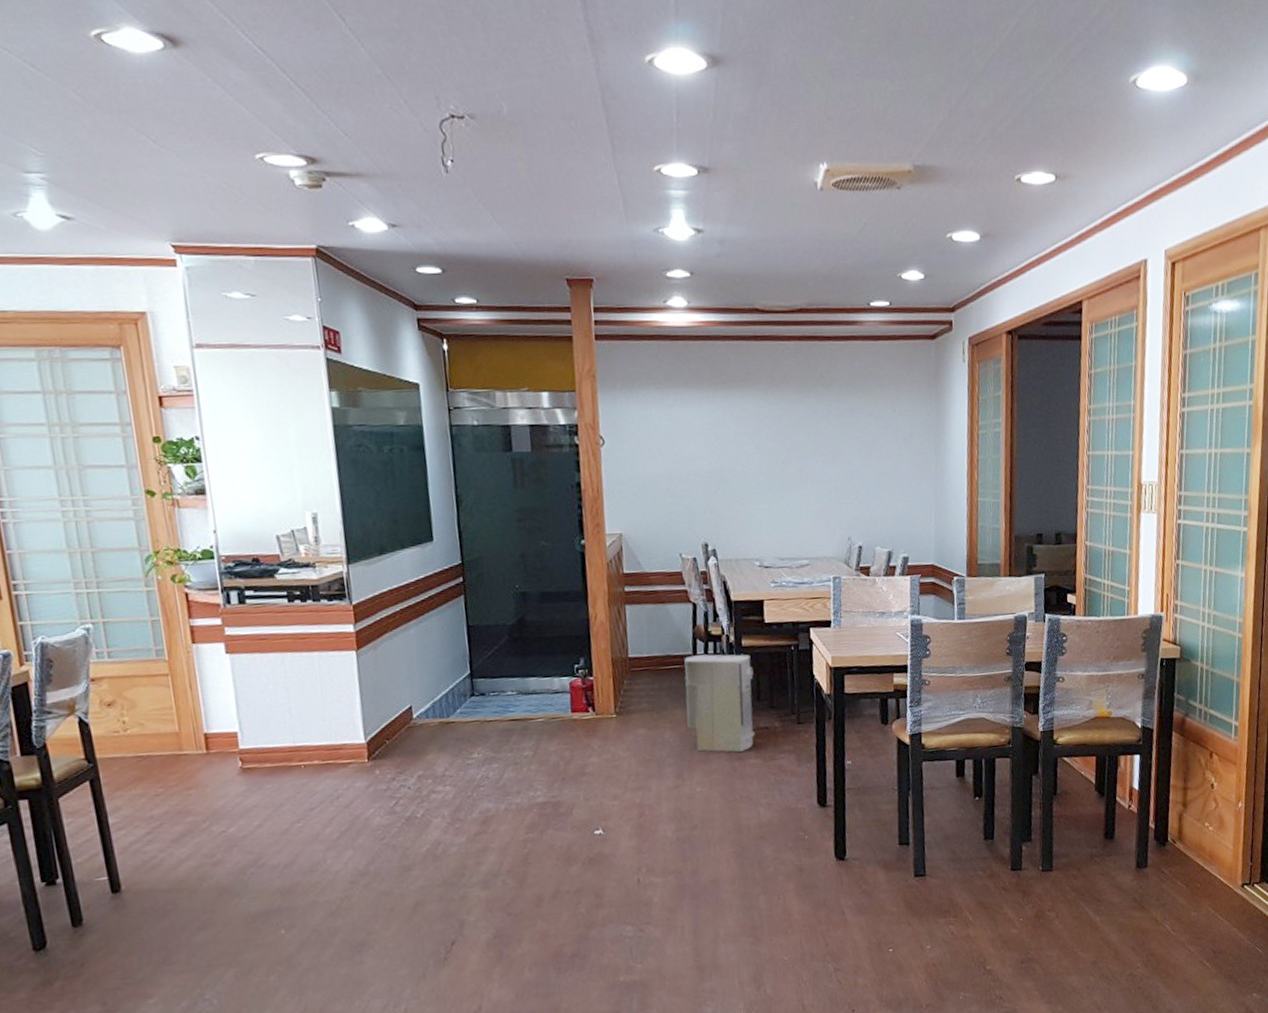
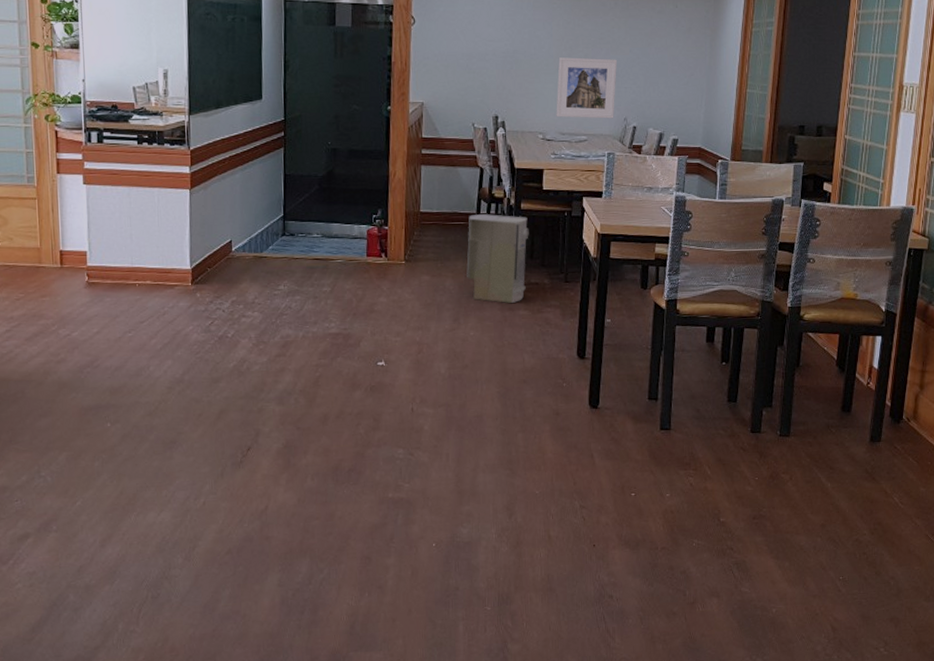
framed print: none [770,472,837,541] -> present [556,57,618,119]

